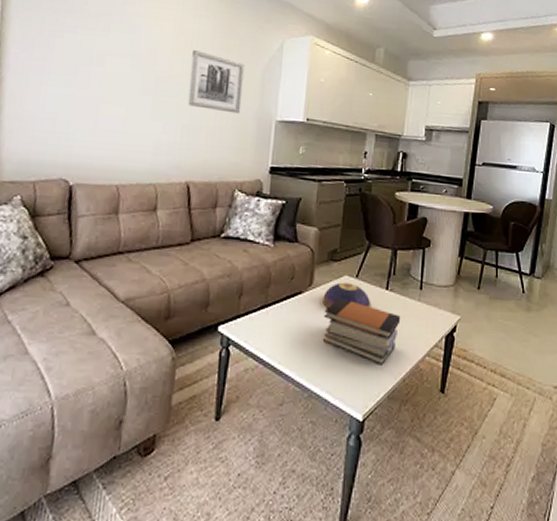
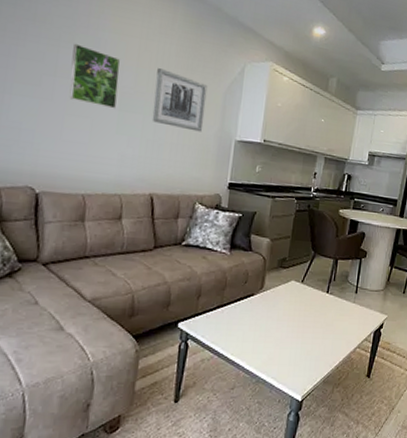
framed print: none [104,31,156,95] -> present [69,43,121,109]
decorative bowl: present [323,282,371,308] -> none [272,286,314,308]
book stack: present [323,298,401,366] -> none [271,300,338,356]

